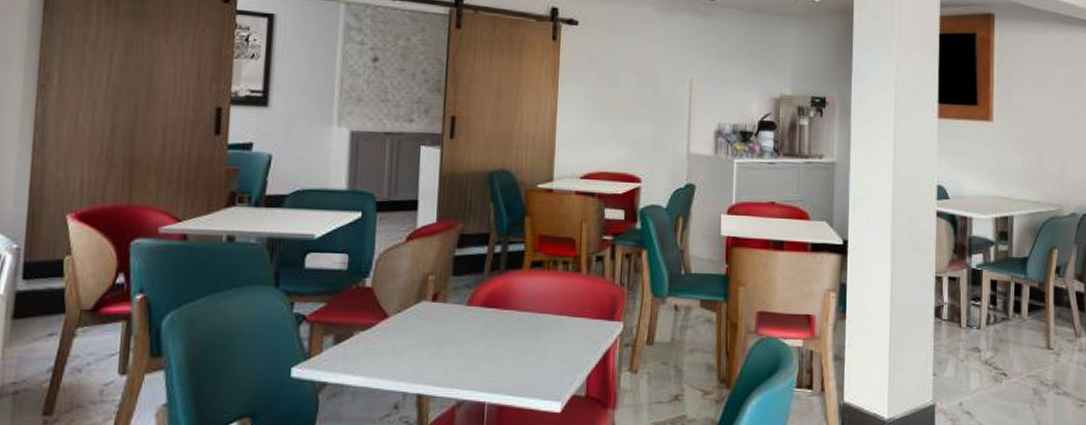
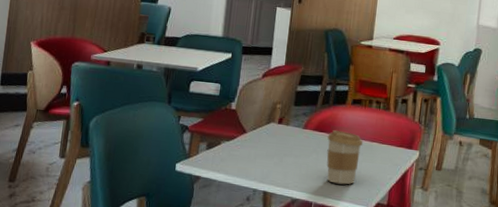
coffee cup: none [500,304,549,375] -> present [326,130,363,185]

